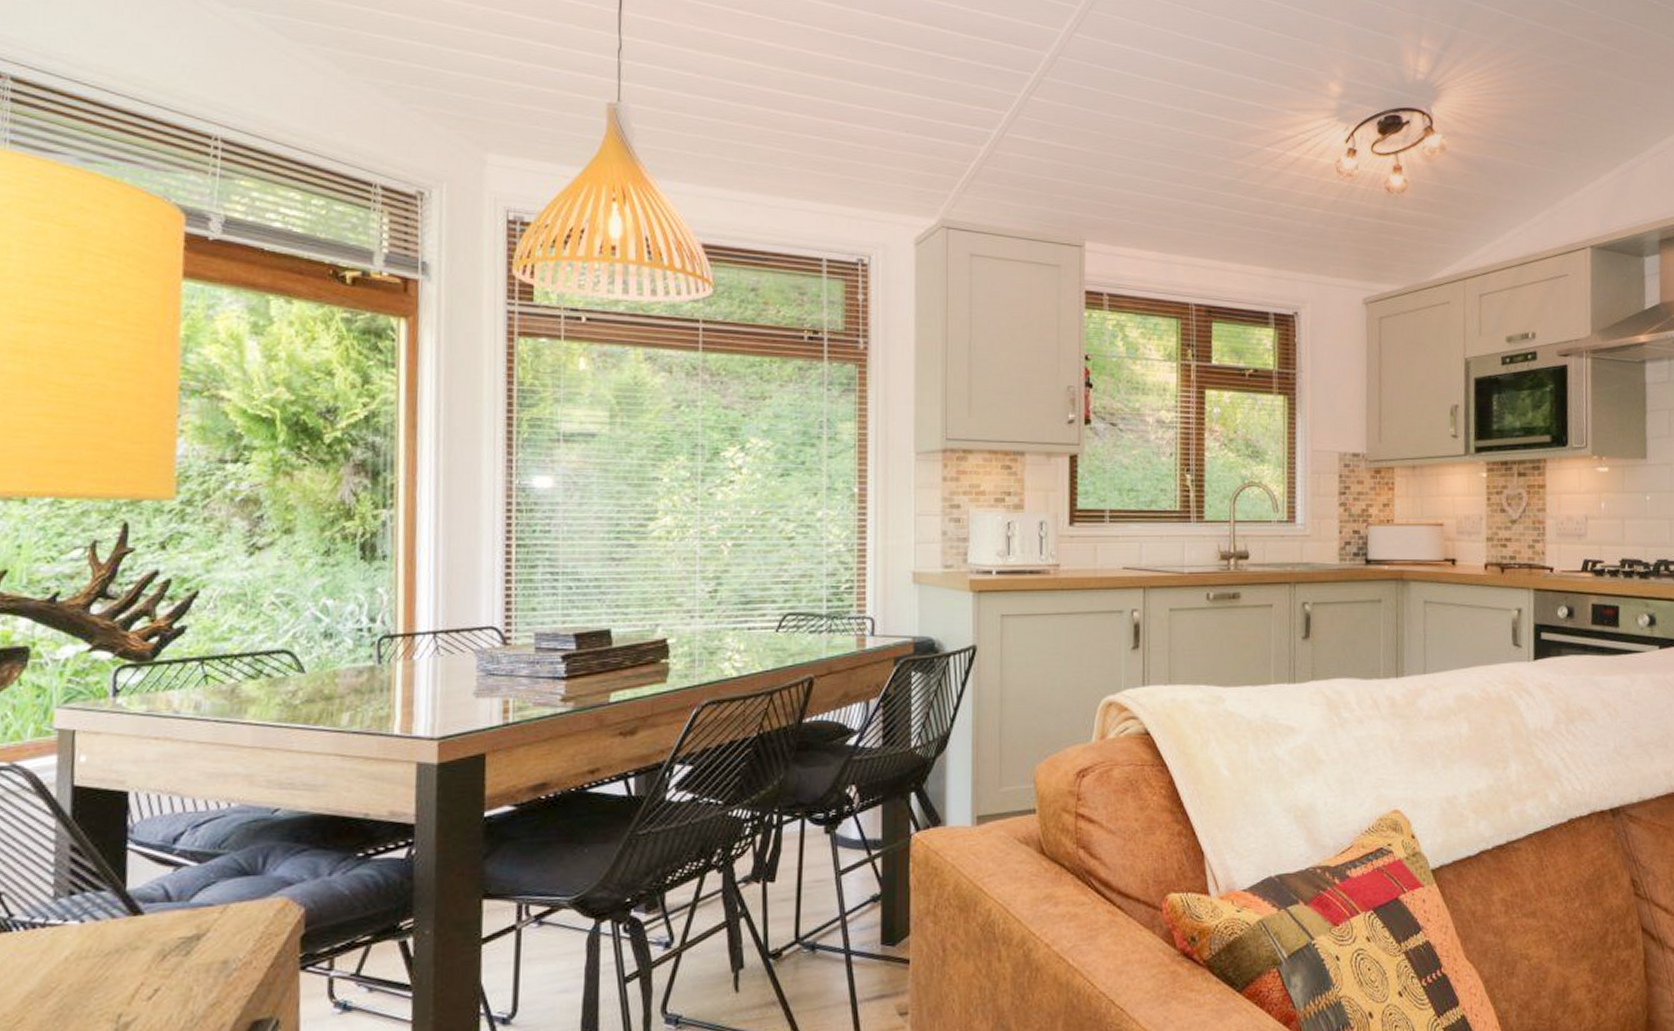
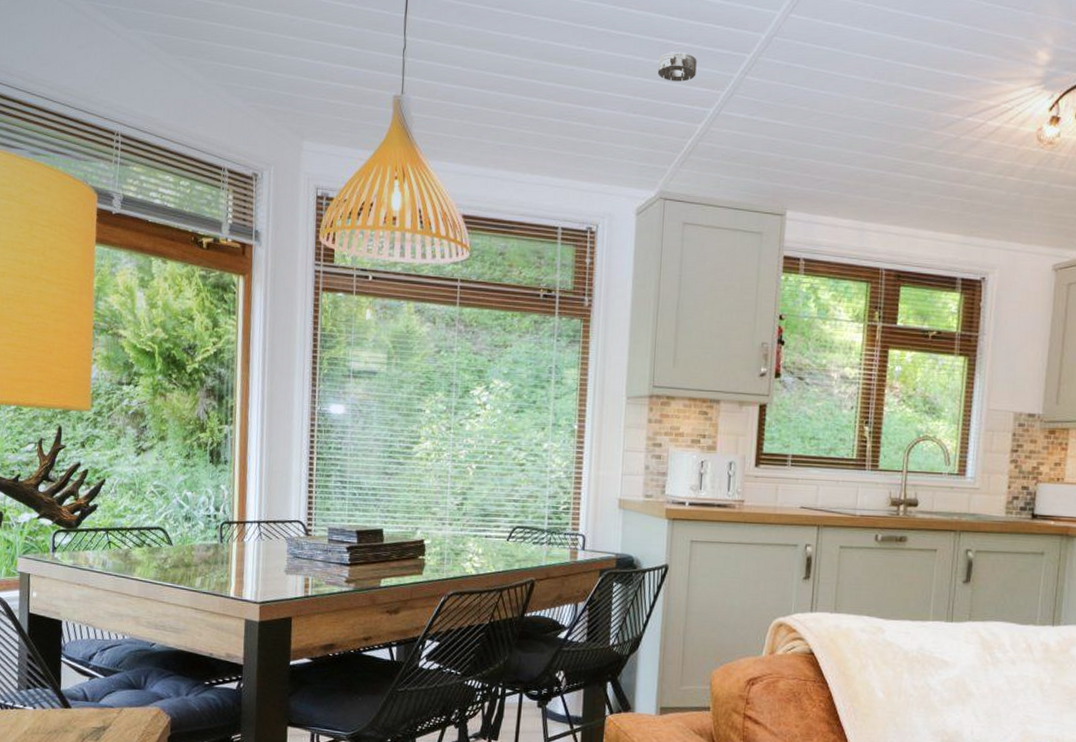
smoke detector: none [931,67,975,100] -> present [657,52,697,82]

